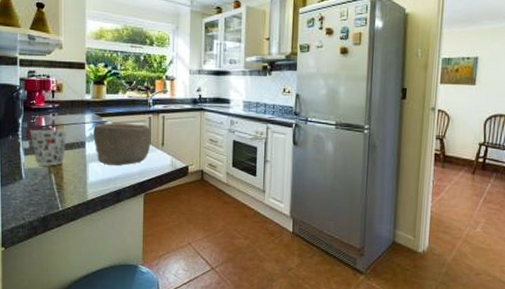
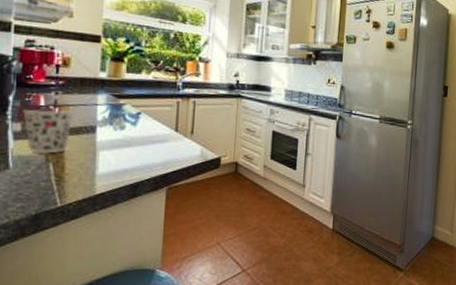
bowl: present [93,122,151,166] -> none [107,105,179,155]

